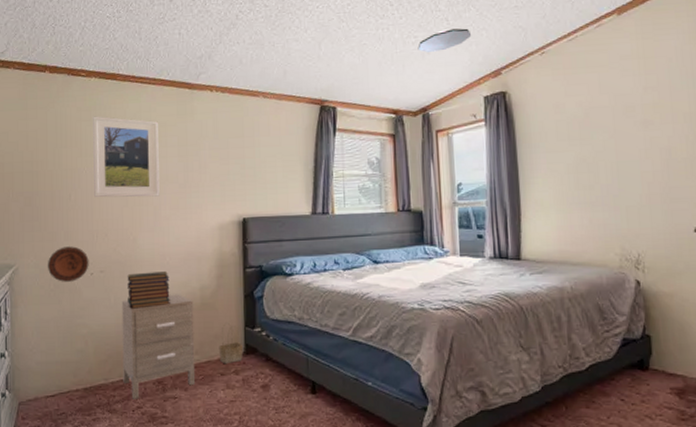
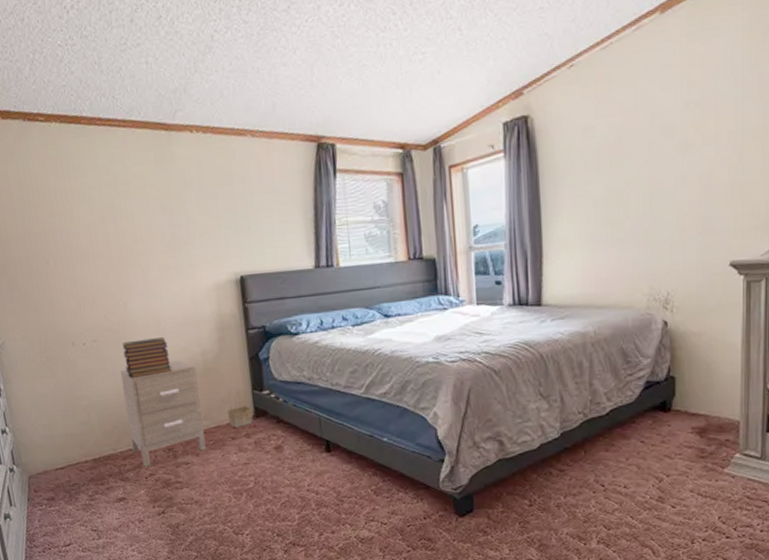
decorative plate: present [47,246,89,282] -> none [35,316,80,354]
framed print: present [93,116,160,198] -> none [59,168,147,261]
ceiling light: present [417,28,472,52] -> none [426,39,489,72]

